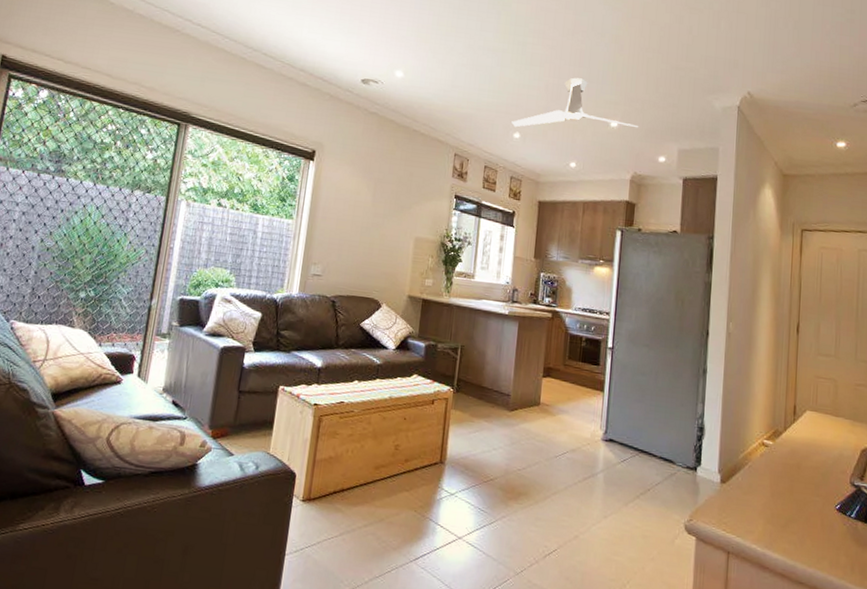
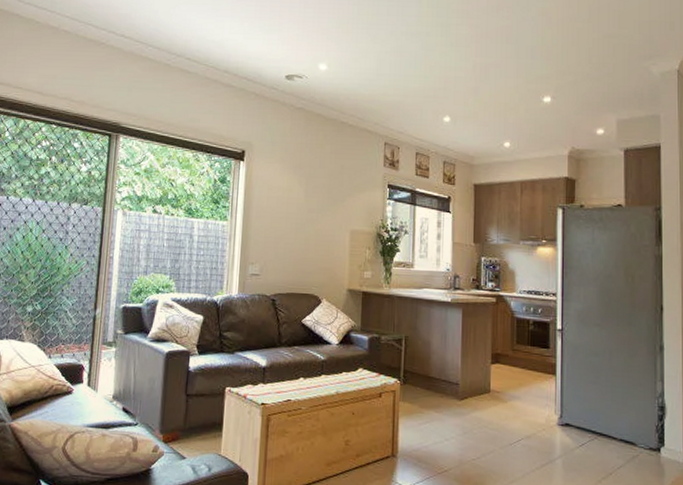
ceiling fan: present [511,77,639,128] -> none [440,55,574,111]

